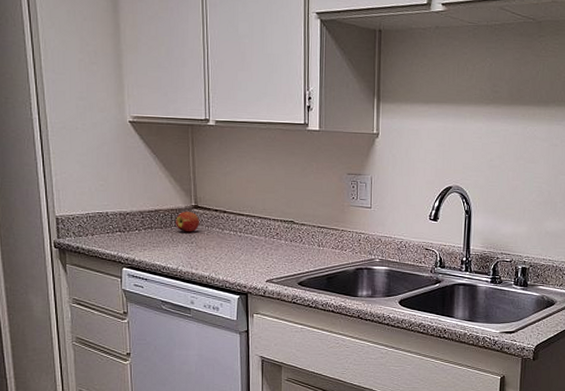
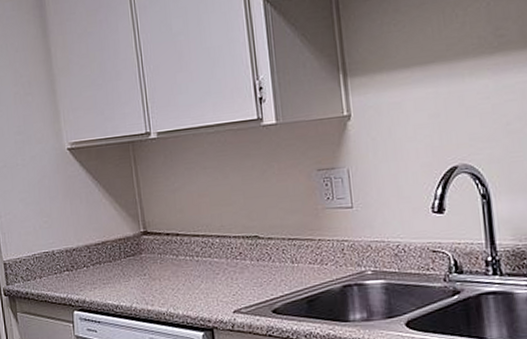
apple: present [176,211,200,232] -> none [124,238,152,264]

